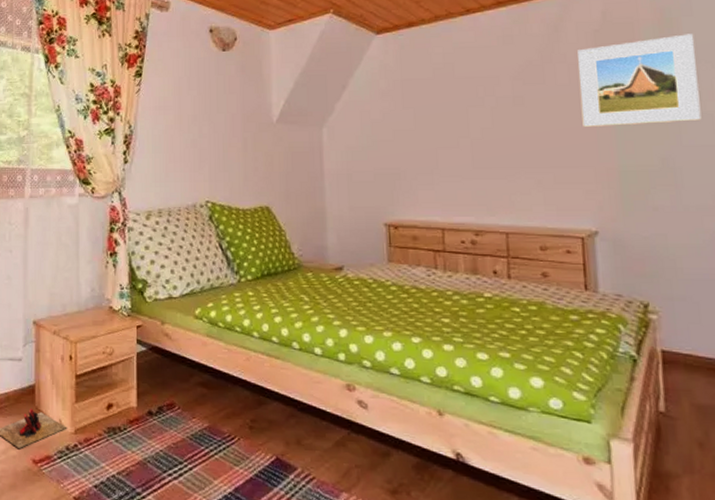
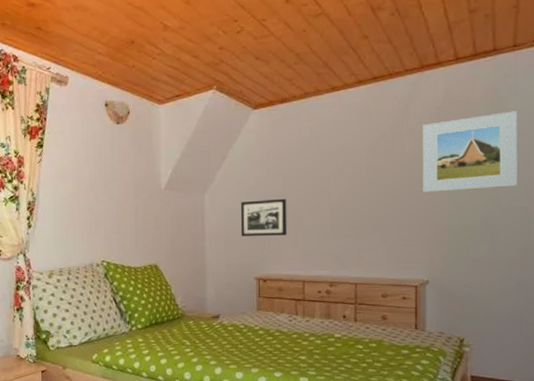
picture frame: none [365,133,421,176] -> present [240,198,287,236]

